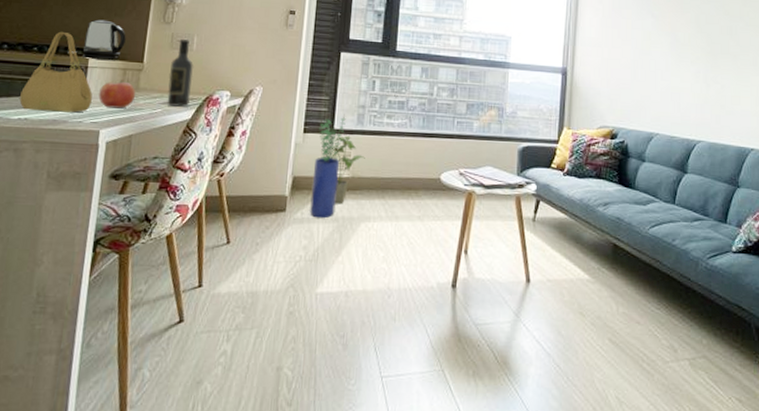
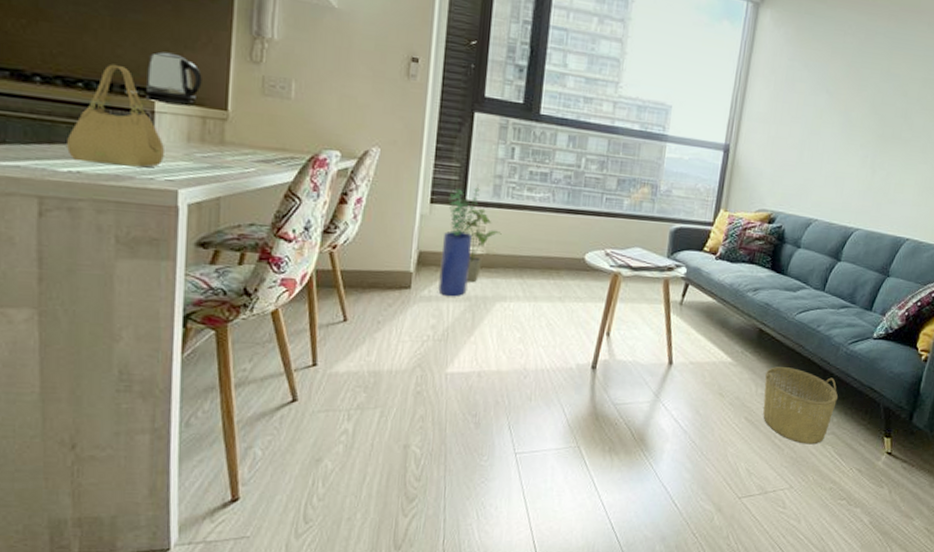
fruit: present [99,80,136,109] -> none [173,130,221,165]
wine bottle: present [167,39,194,107] -> none [261,84,294,167]
basket: none [625,283,705,370] -> present [763,367,839,445]

